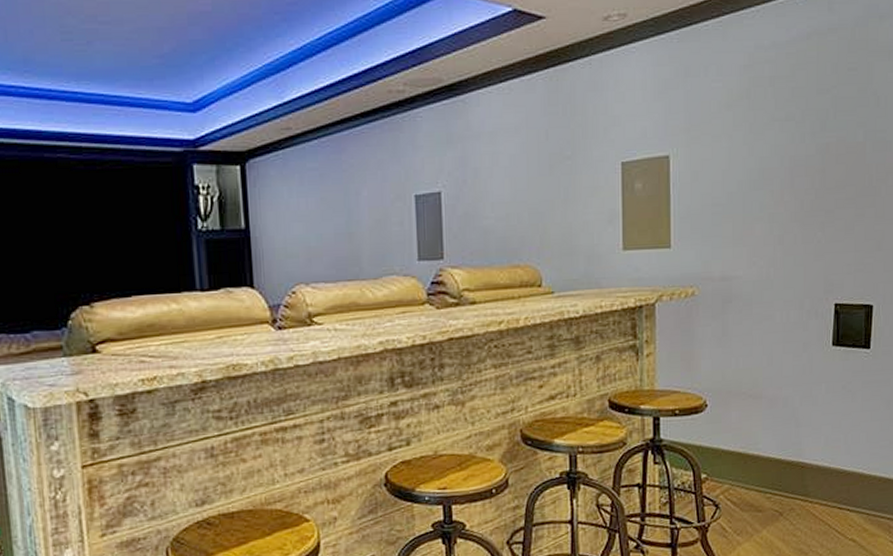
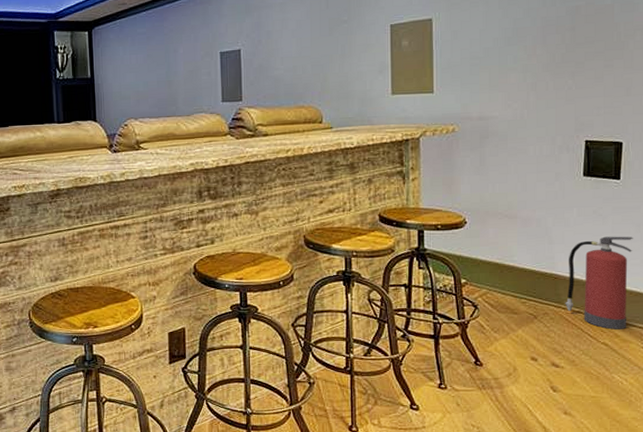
fire extinguisher: none [812,414,883,523] -> present [565,236,633,330]

